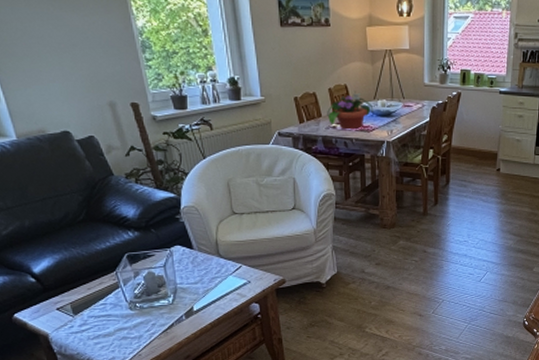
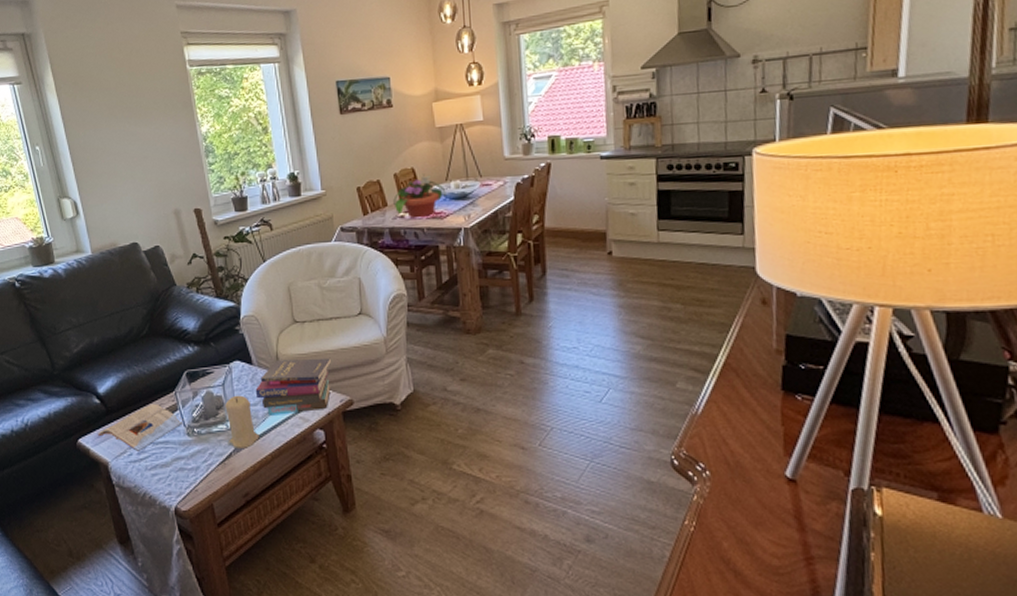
magazine: none [34,282,125,325] -> present [97,403,184,453]
candle: none [167,275,200,321] -> present [225,395,260,450]
books: none [196,244,268,293] -> present [255,357,332,417]

